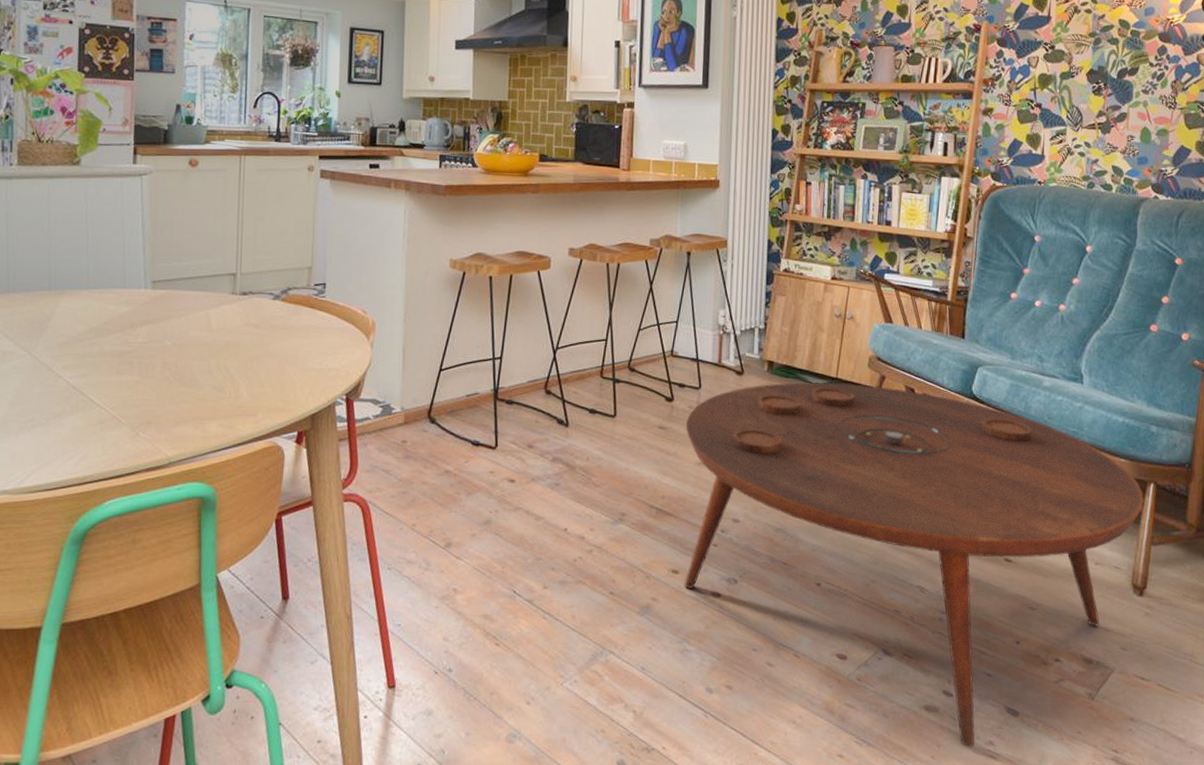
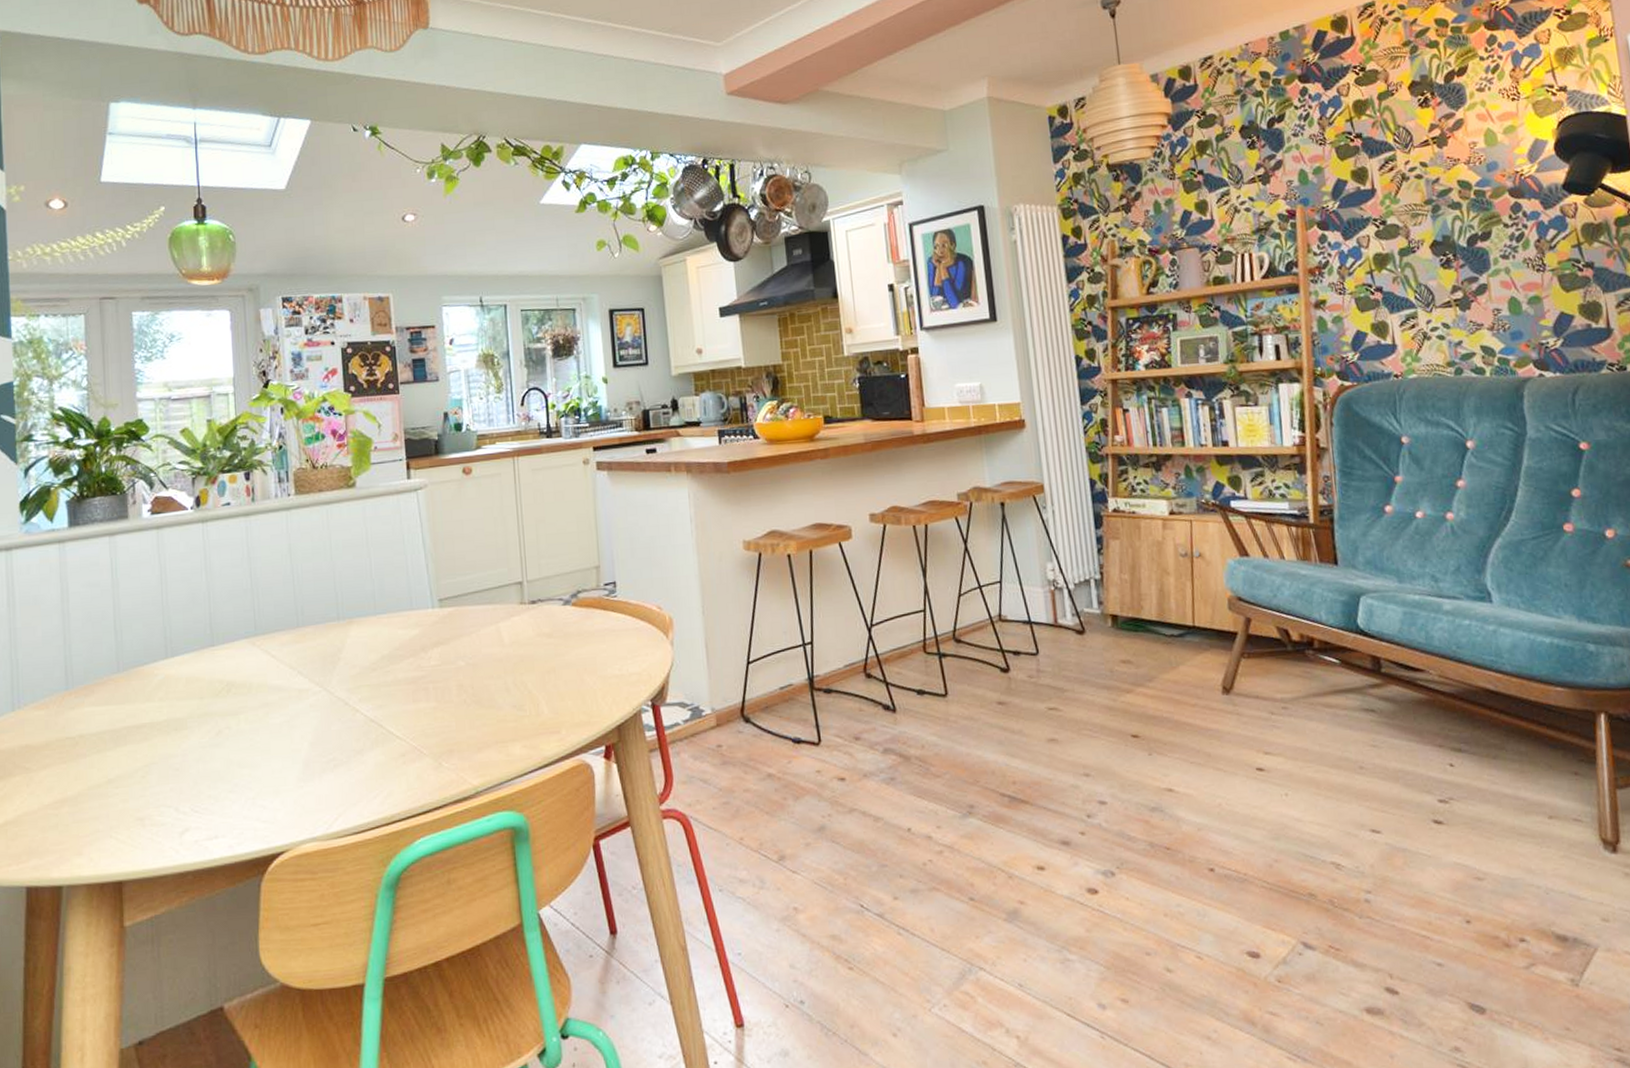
coffee table: present [684,382,1144,748] -> none [1027,631,1597,1057]

